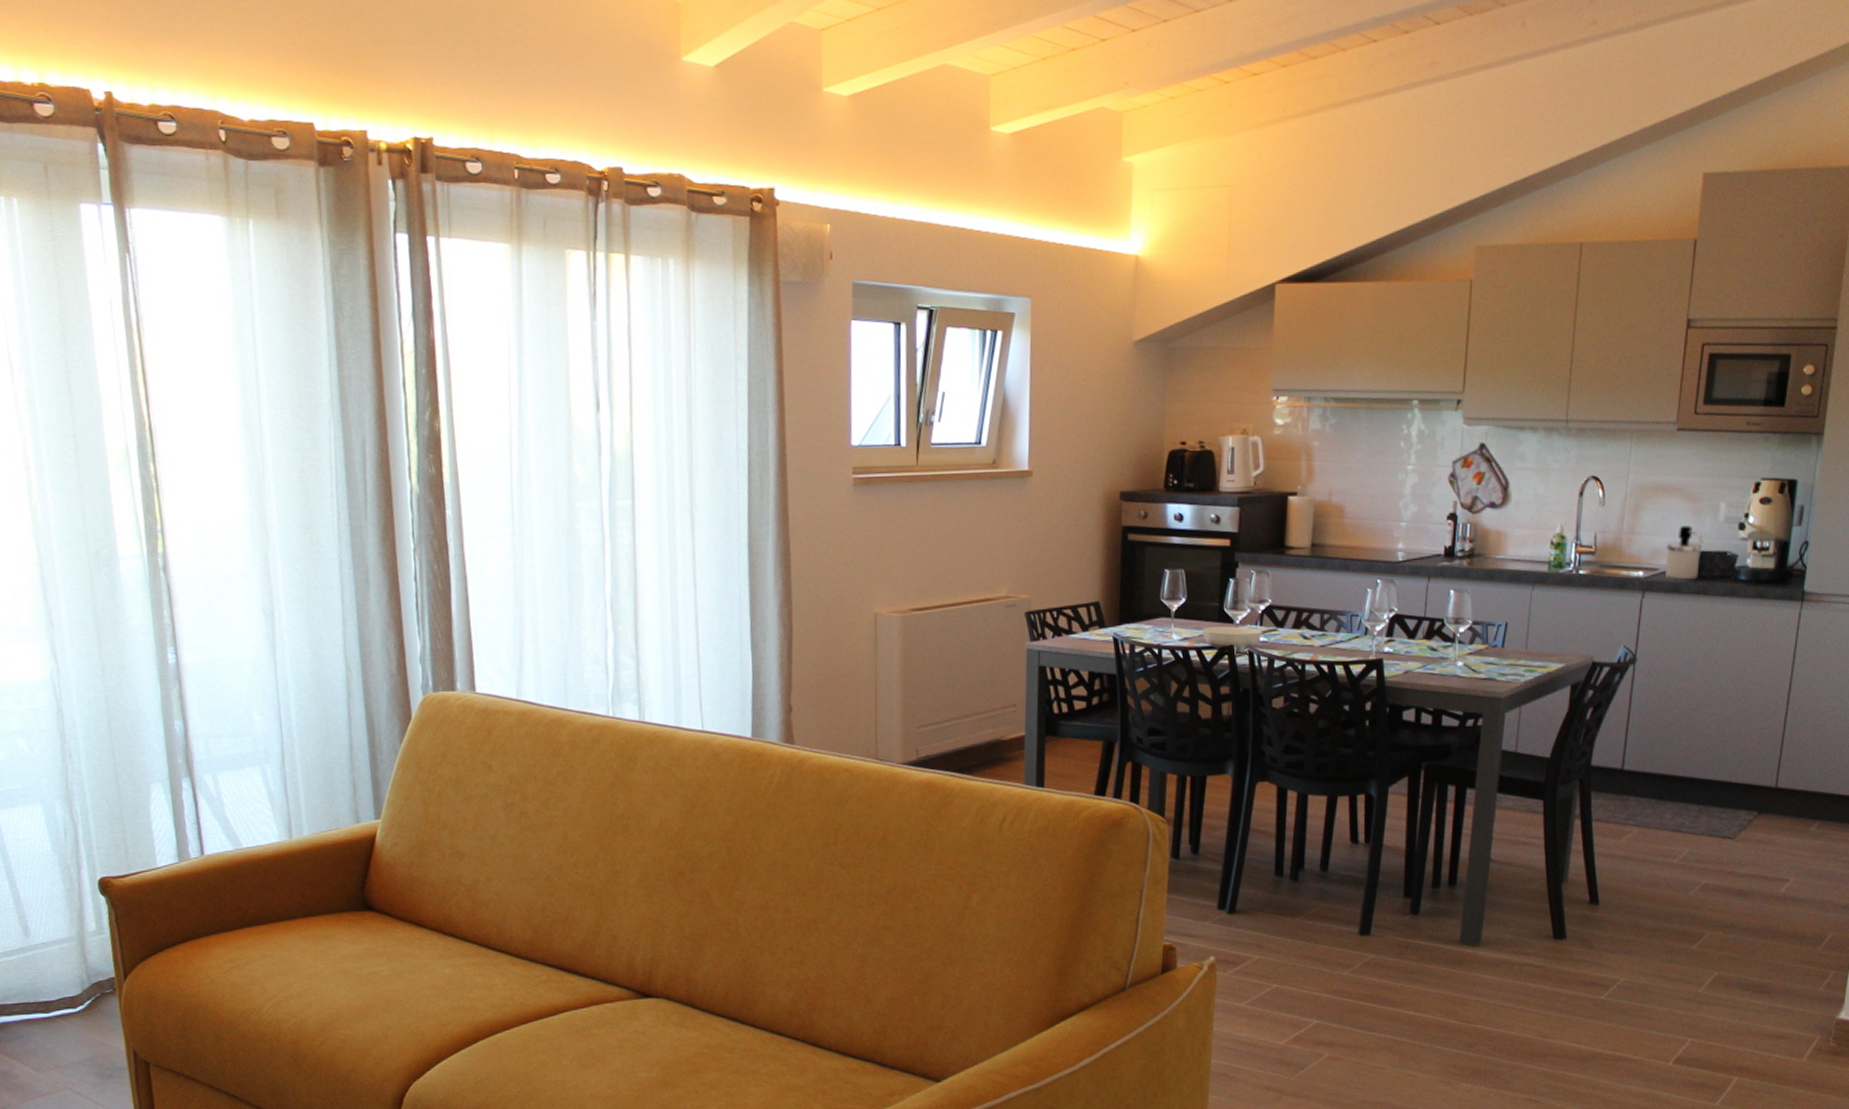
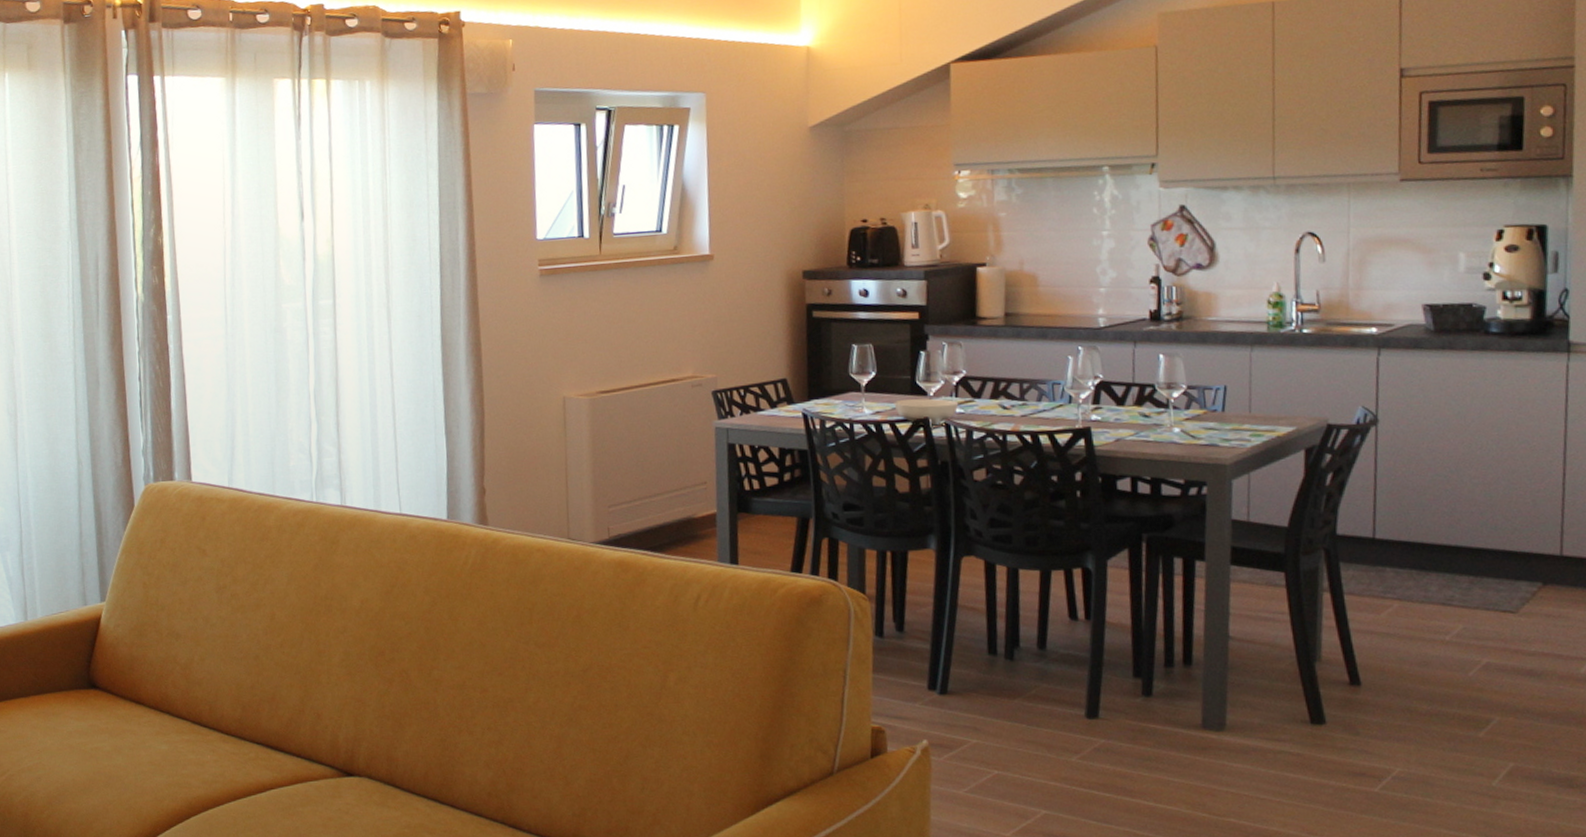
soap dispenser: present [1664,526,1703,581] -> none [1400,278,1443,336]

